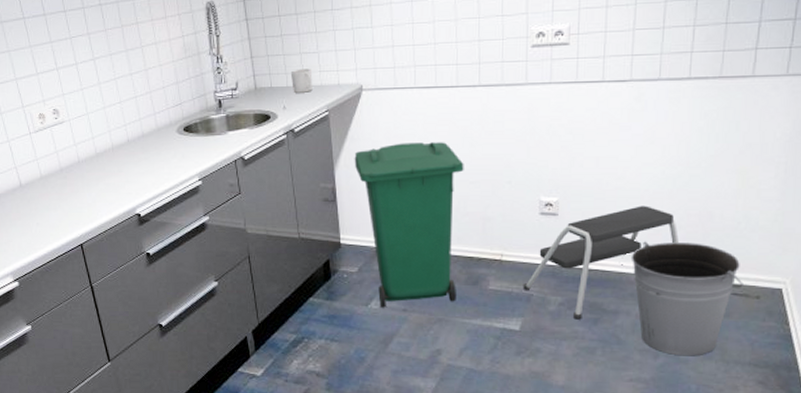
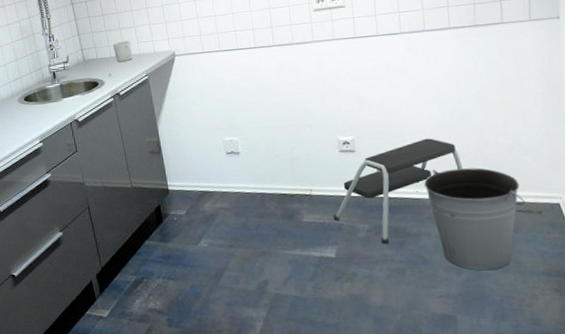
recycling bin: present [354,142,464,308] -> none [173,95,276,245]

